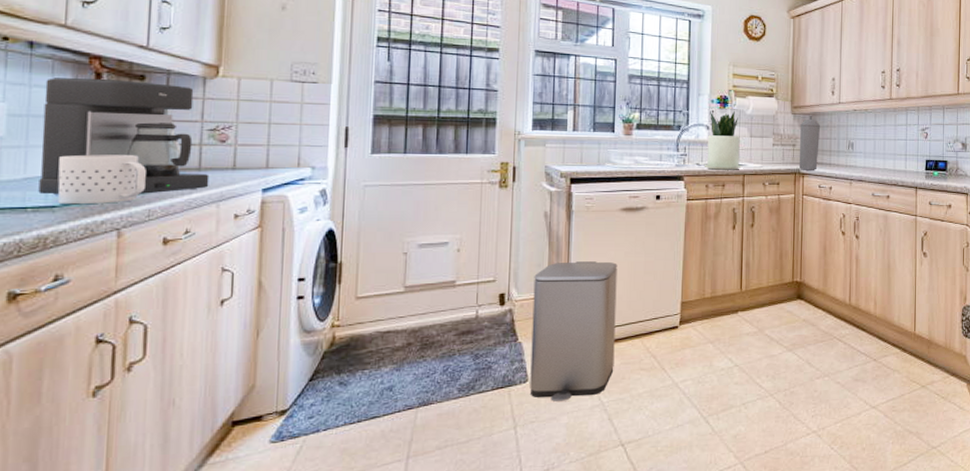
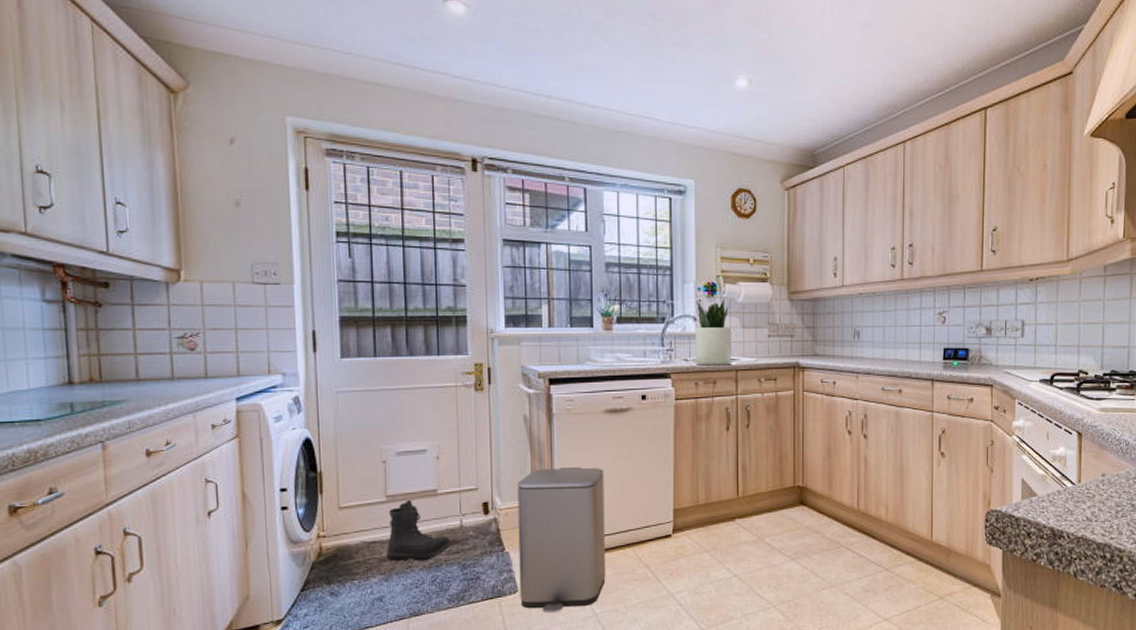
coffee maker: present [38,78,210,195] -> none [15,288,184,408]
mug: present [57,154,146,205] -> none [38,366,123,418]
boot: none [400,290,468,351] -> present [386,499,454,561]
canister: present [799,115,821,170] -> none [799,301,822,363]

